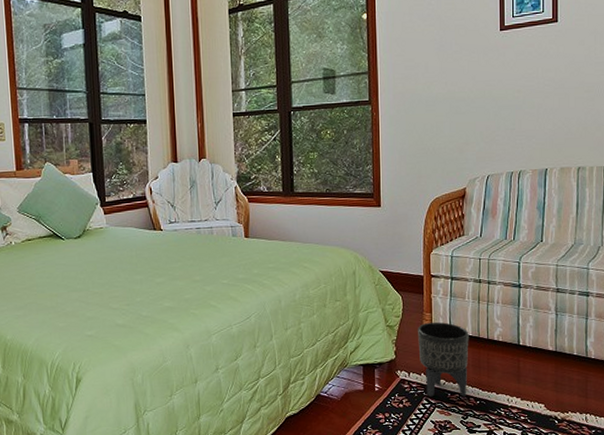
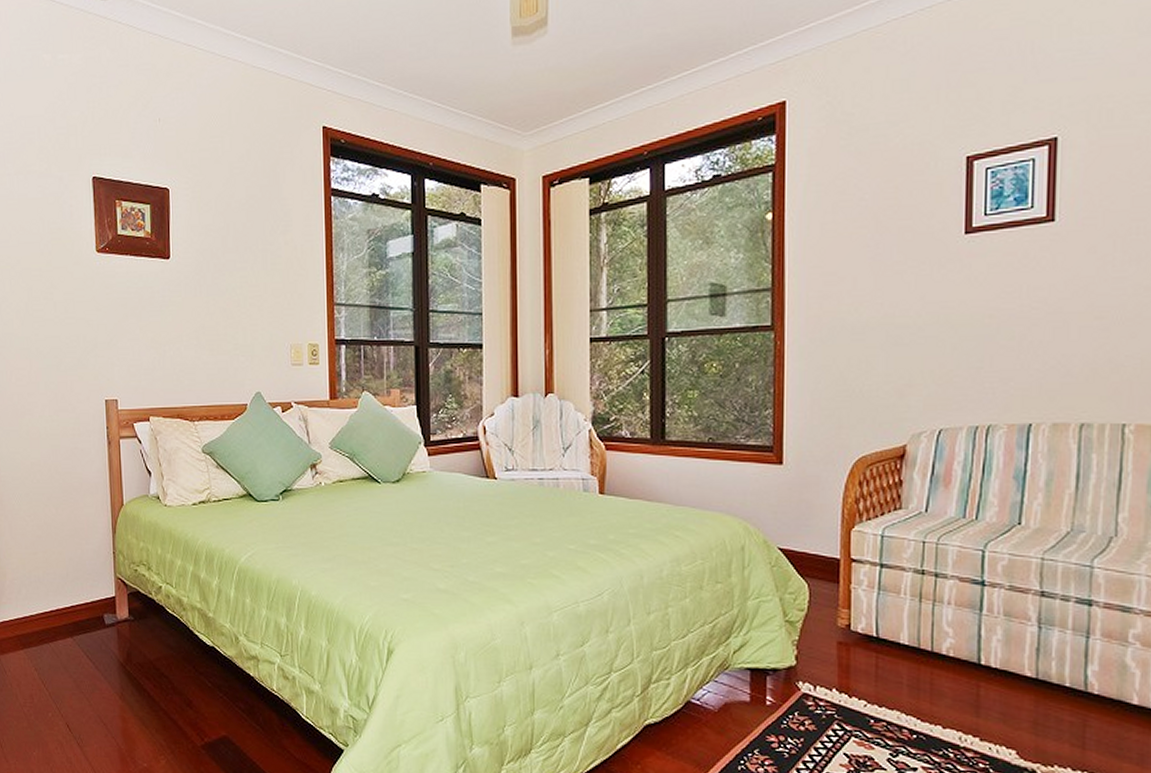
planter: present [418,322,469,397] -> none [829,621,904,726]

